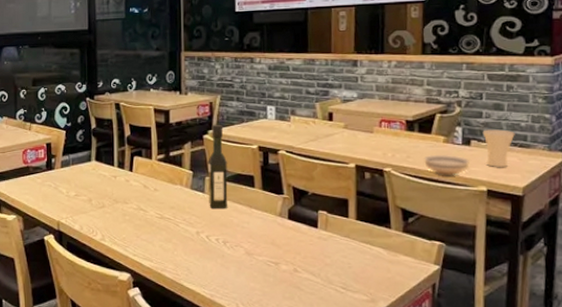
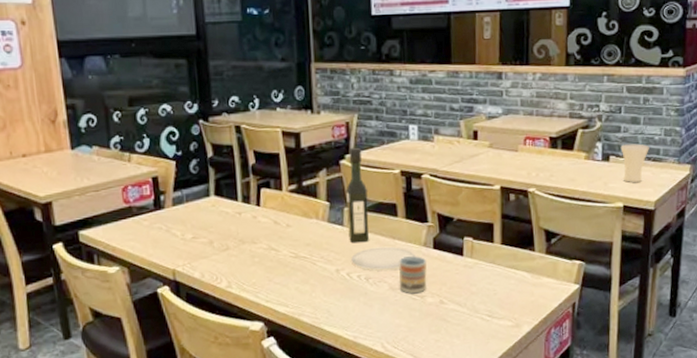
plate: none [211,214,271,237] -> present [351,246,415,271]
cup: none [254,225,282,260] -> present [399,256,427,294]
bowl: present [424,154,469,176] -> none [566,171,608,194]

